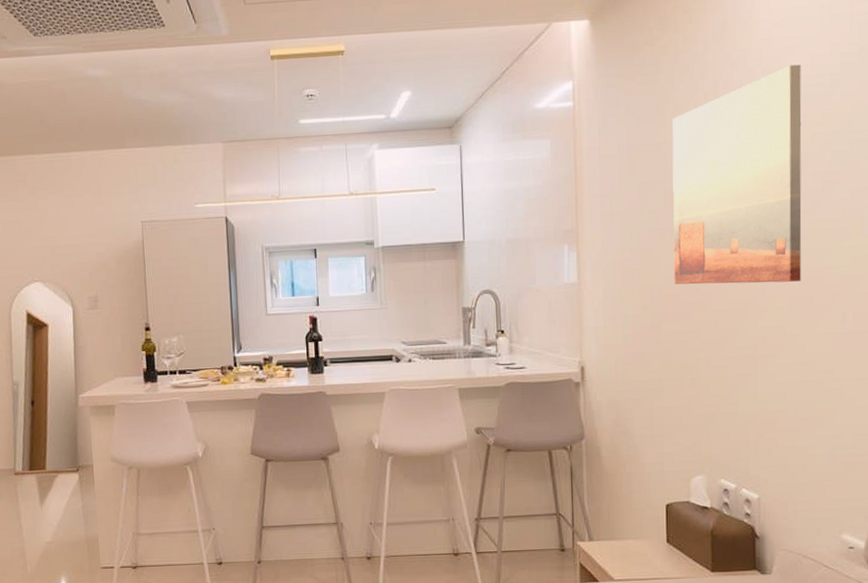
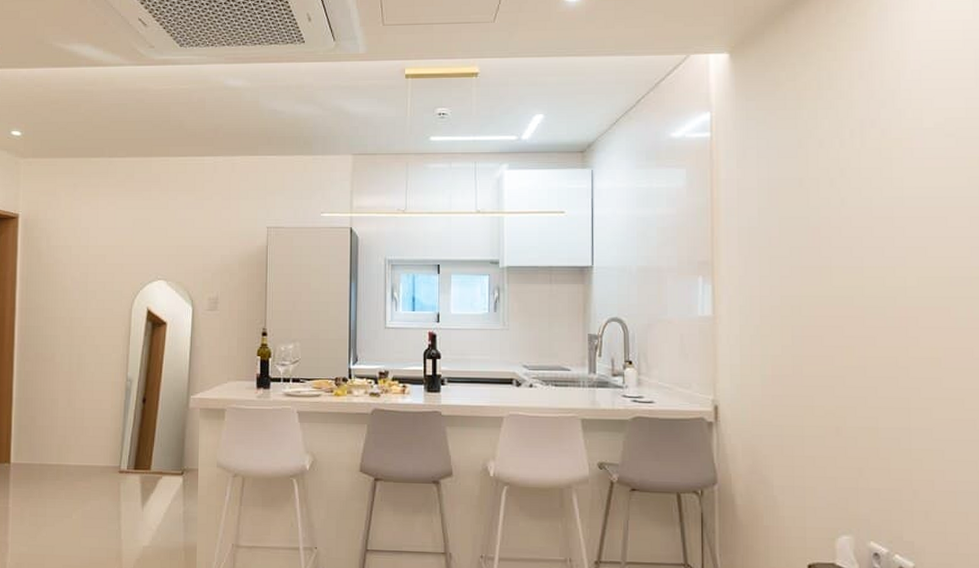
wall art: present [672,64,802,285] -> none [815,106,959,331]

